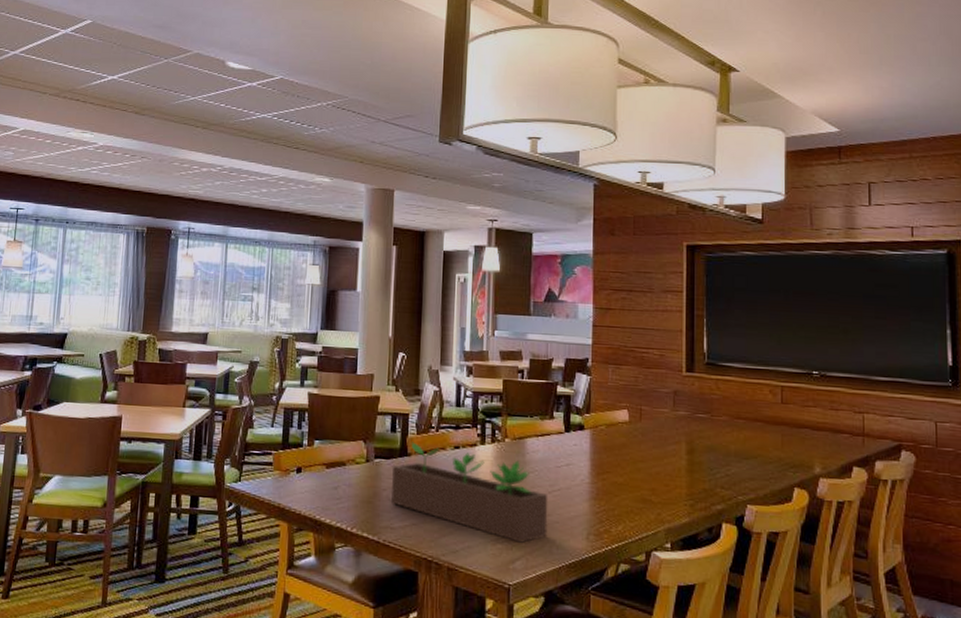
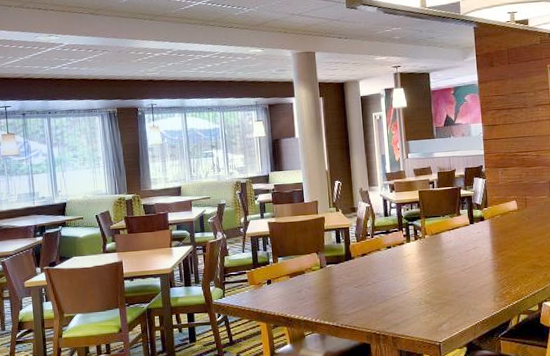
succulent planter: present [391,442,548,543] -> none [341,248,464,311]

